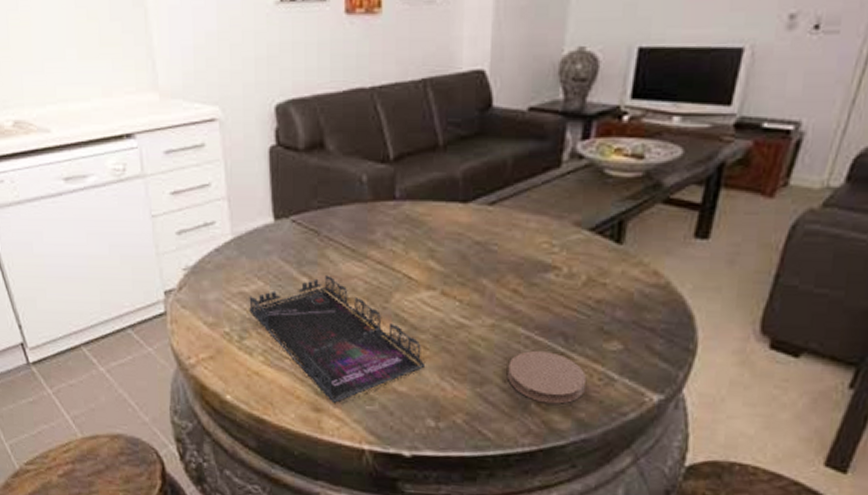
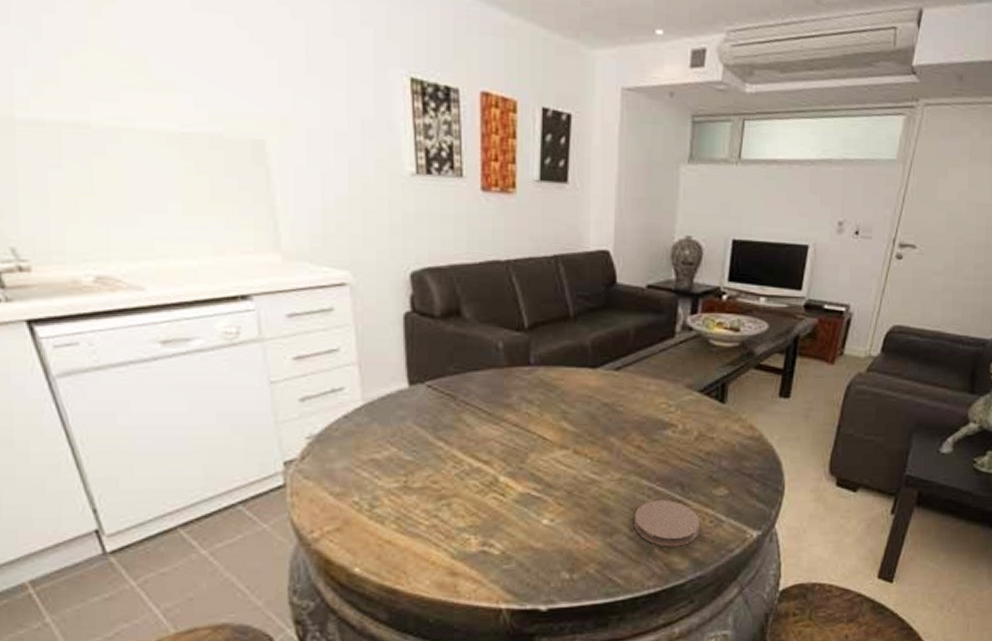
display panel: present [249,275,426,403] -> none [381,439,560,565]

